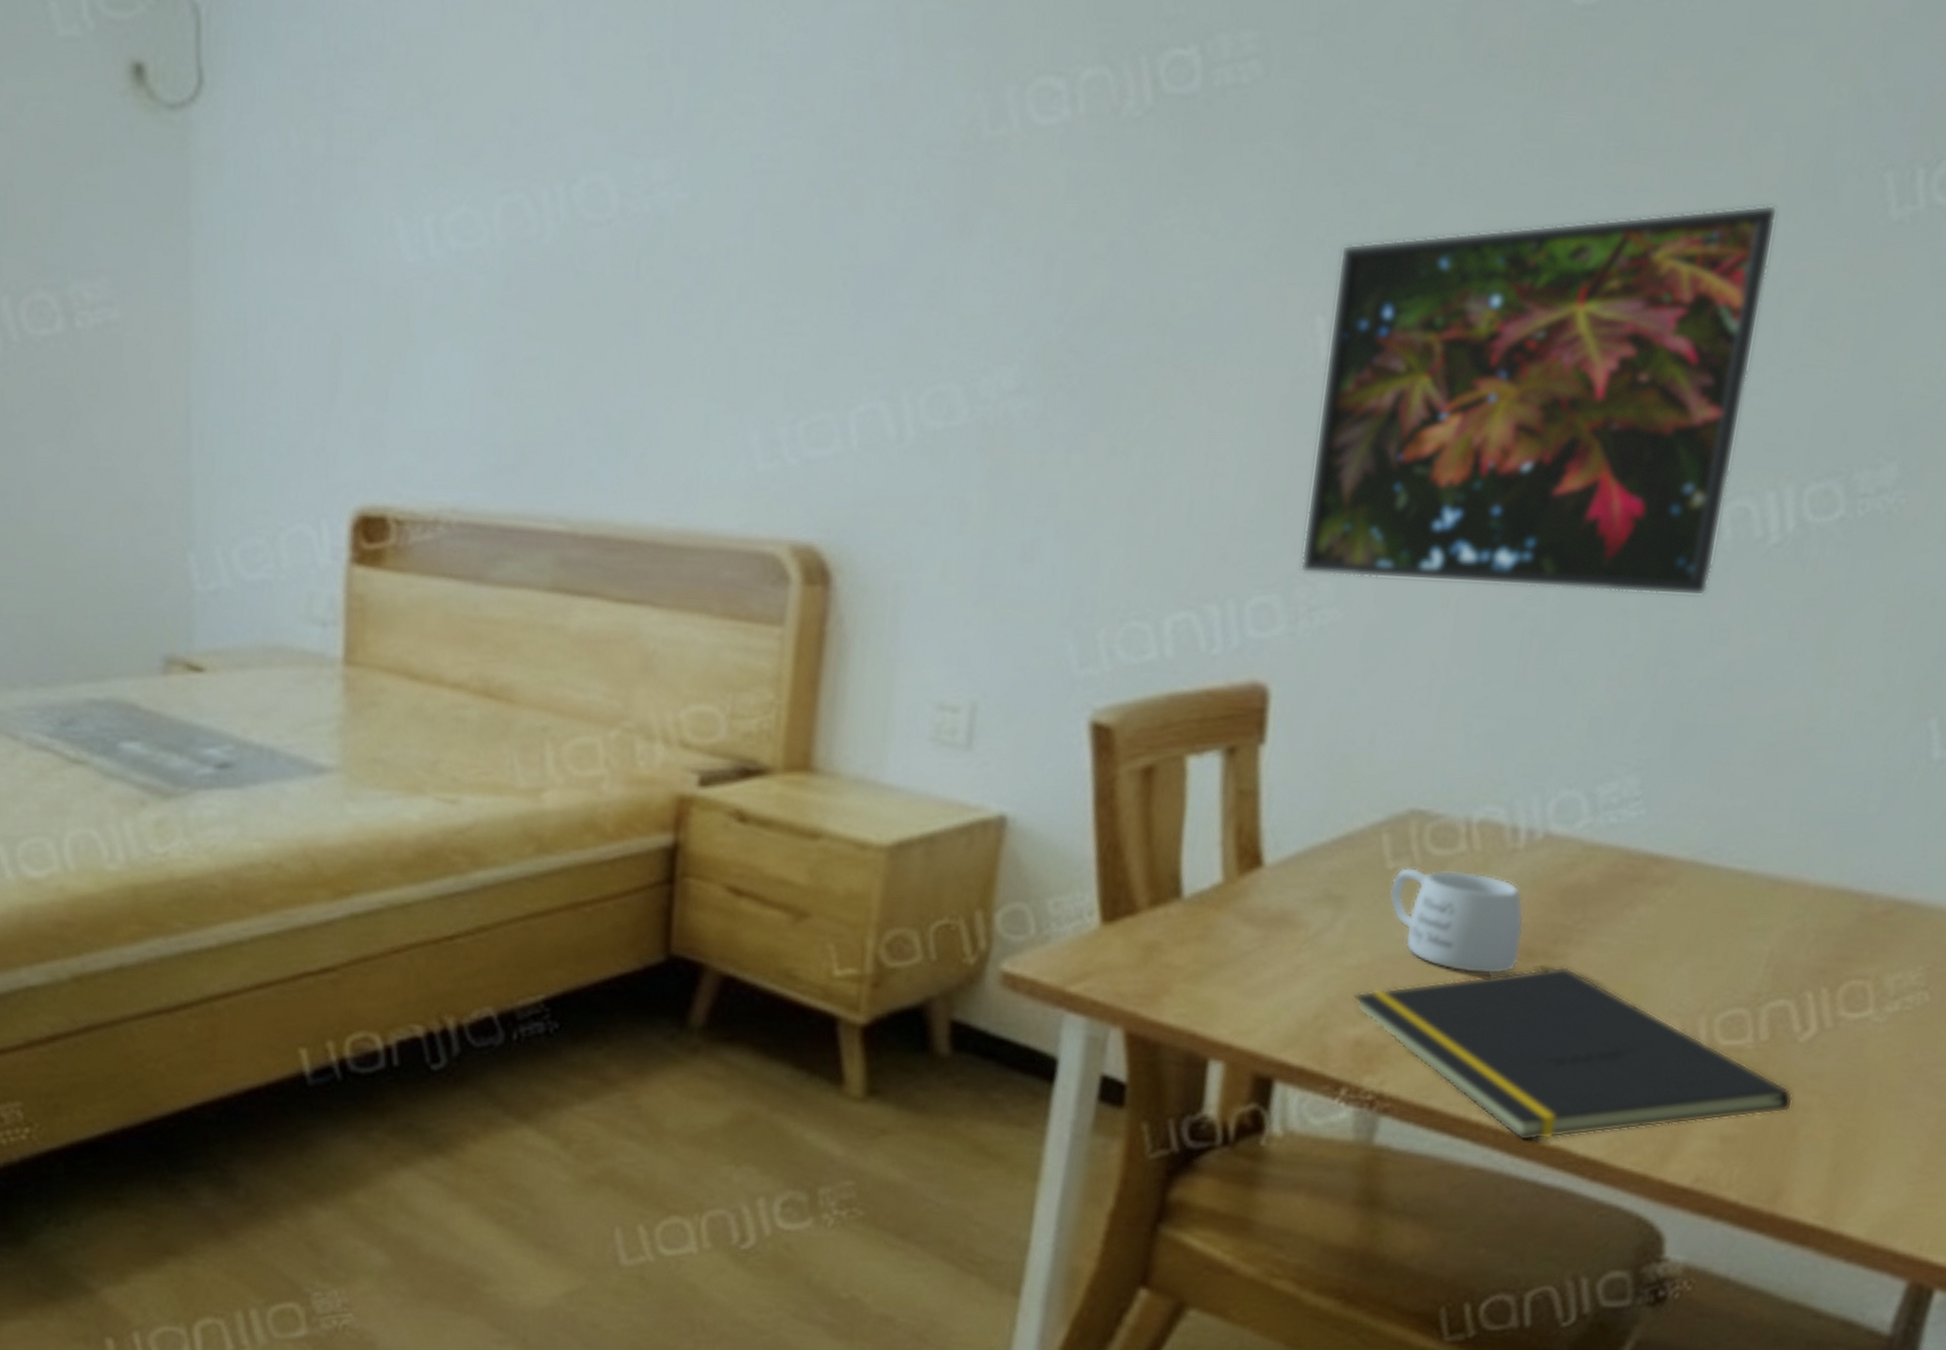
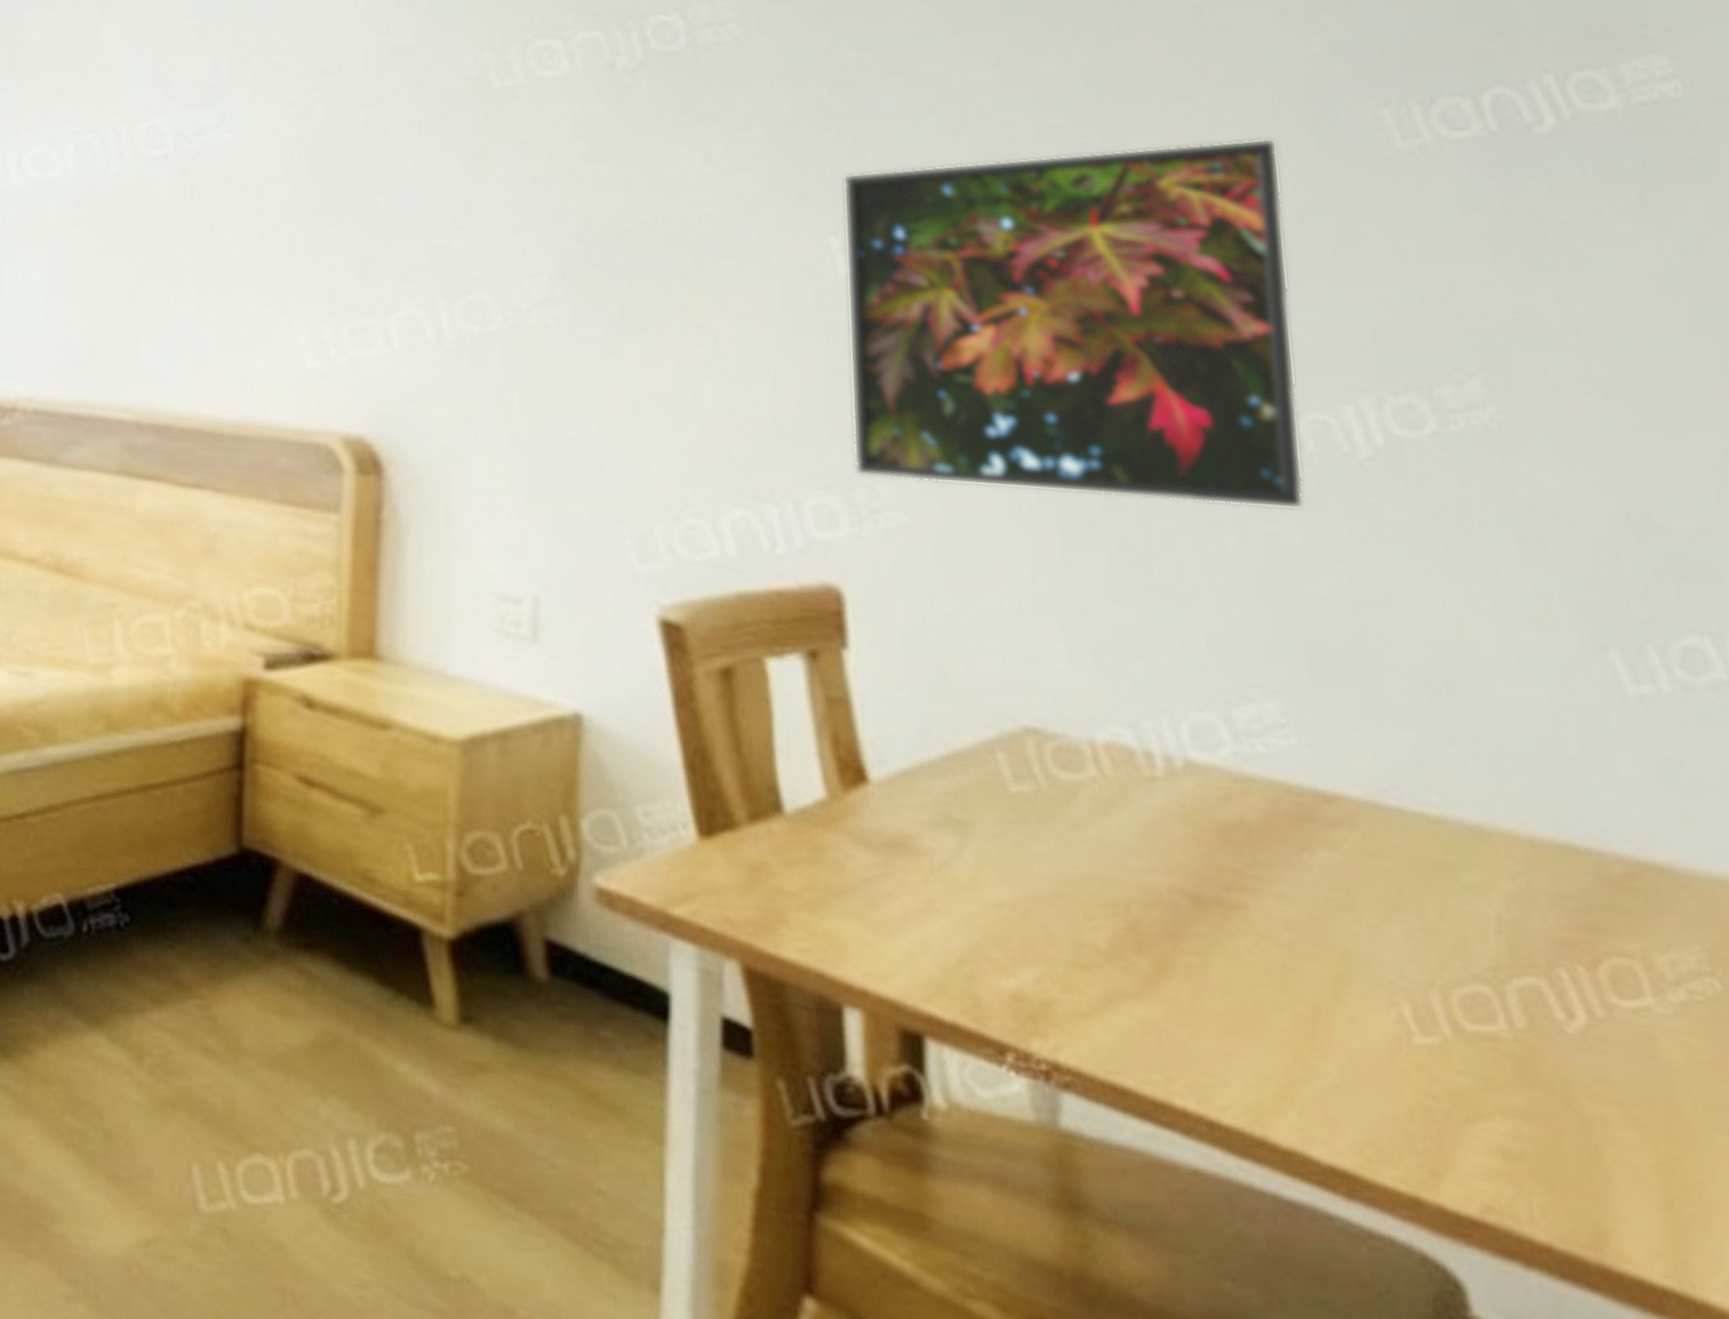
notepad: present [1353,967,1794,1142] -> none [1000,919,1585,1140]
mug: present [1389,867,1524,975] -> none [1017,791,1188,925]

